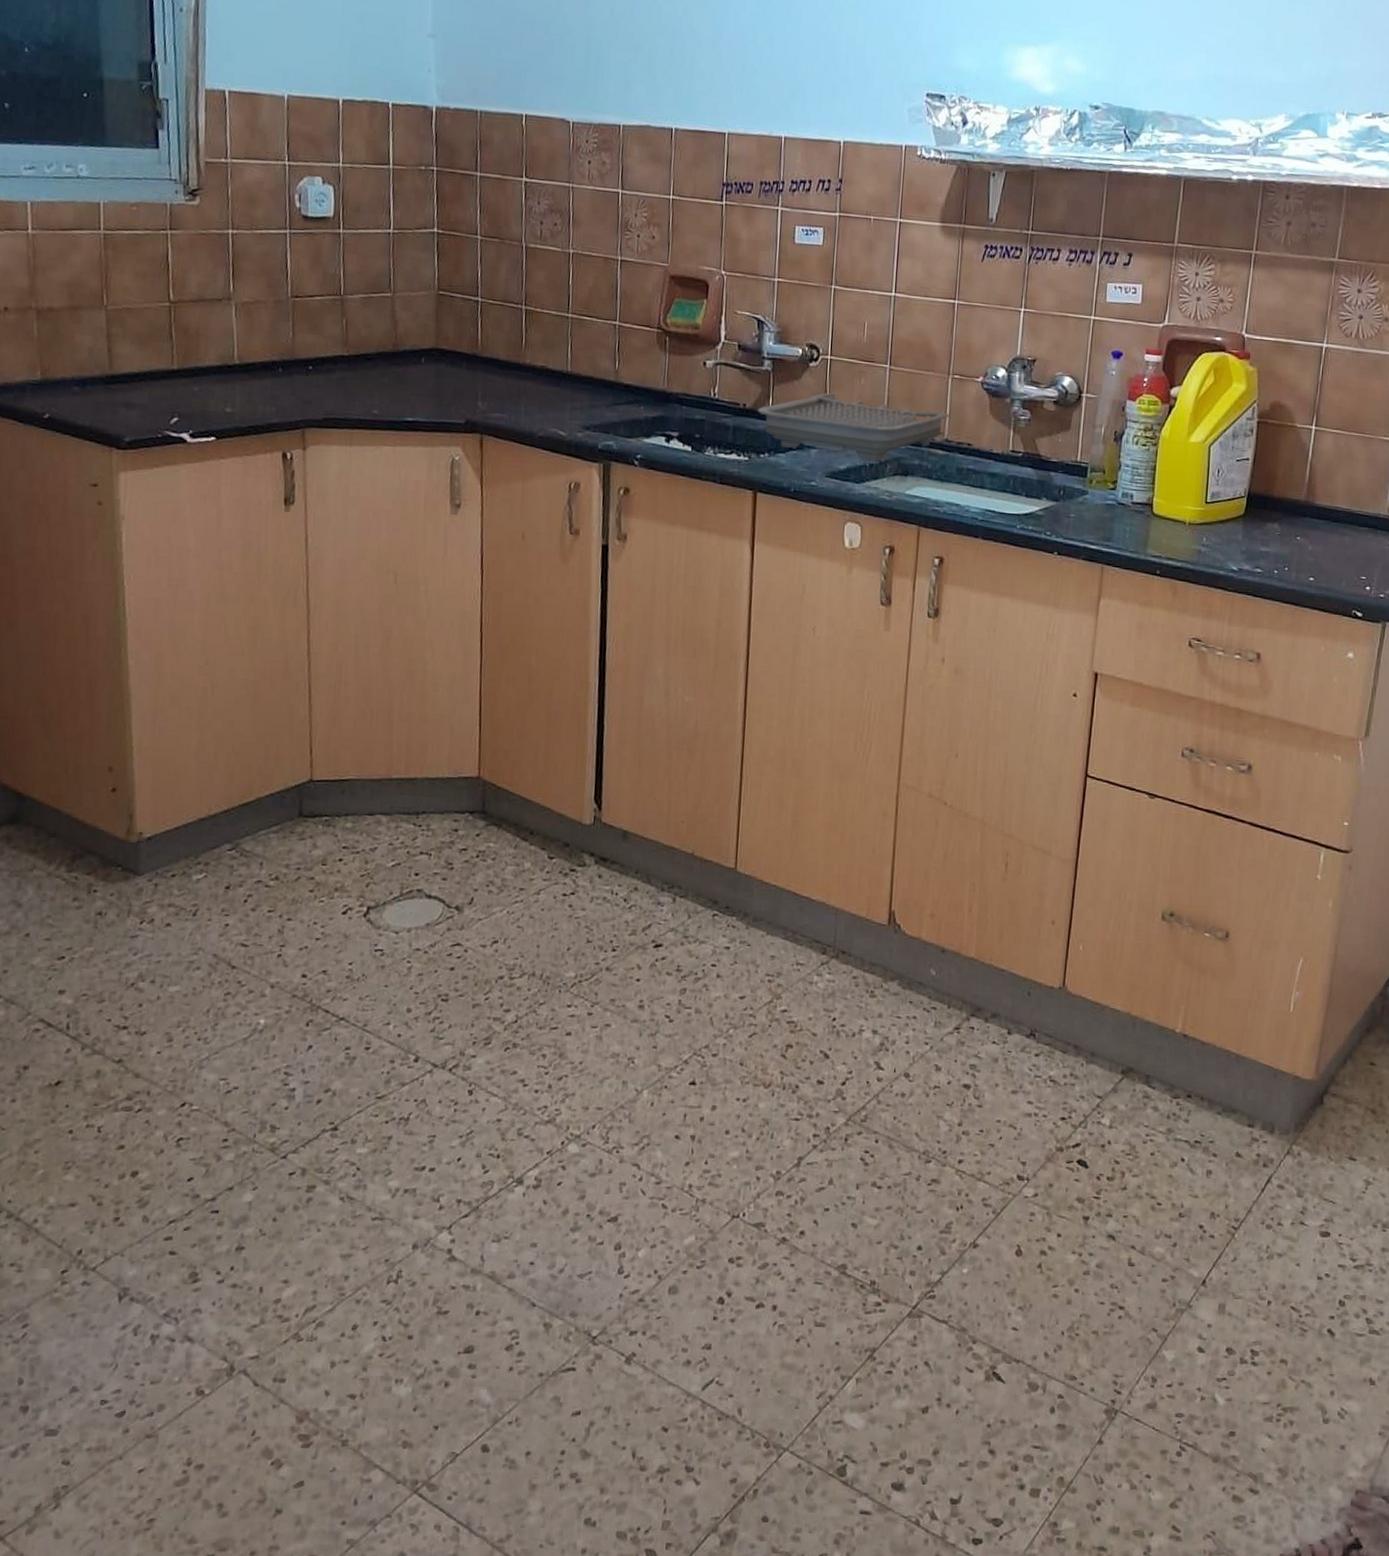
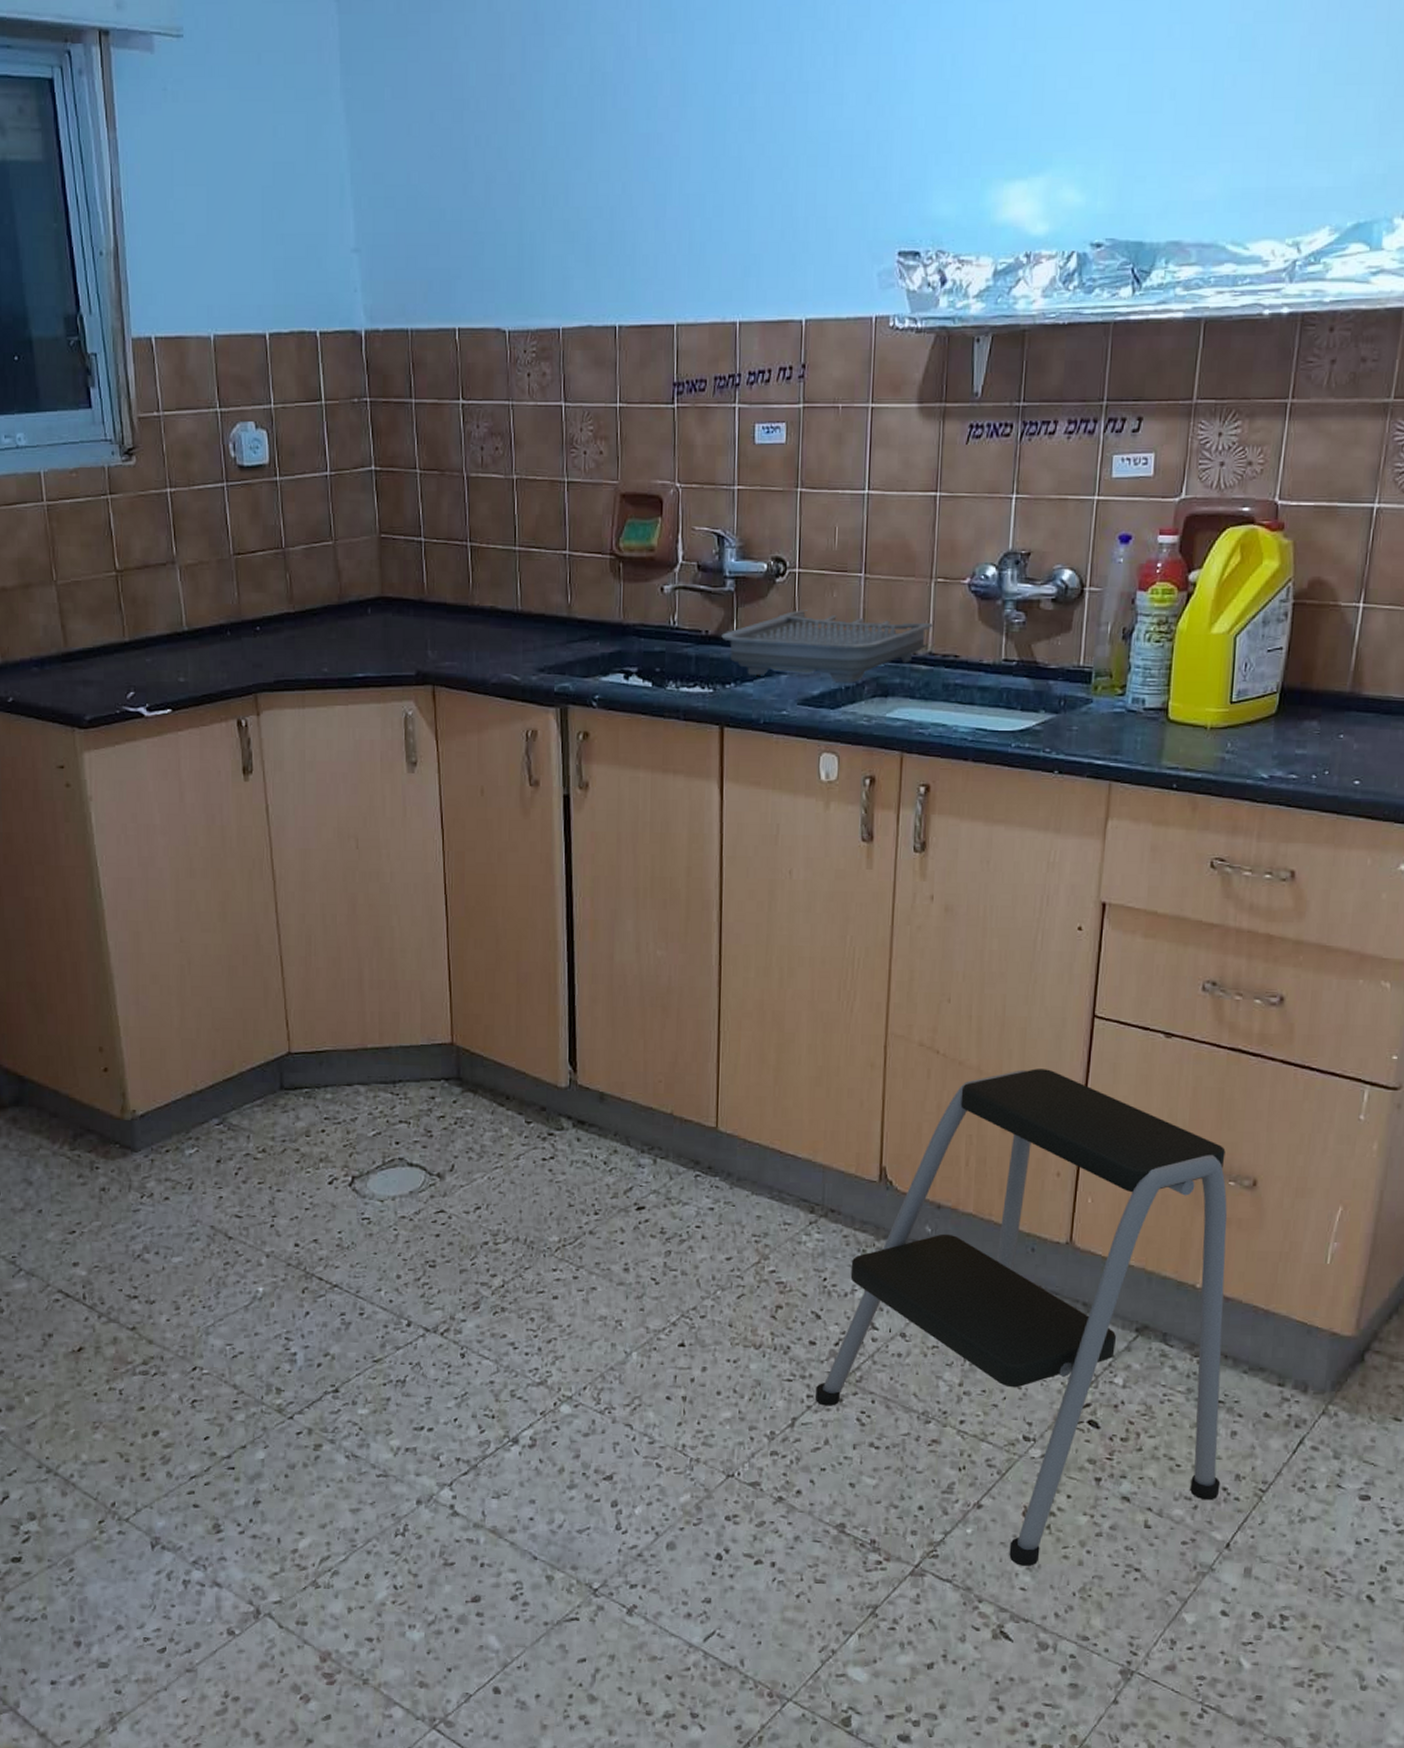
step stool: none [821,822,1204,1306] -> present [816,1068,1228,1566]

